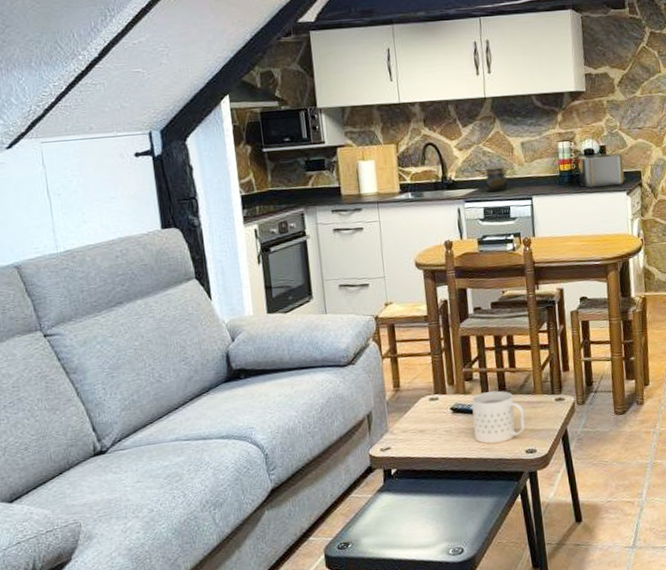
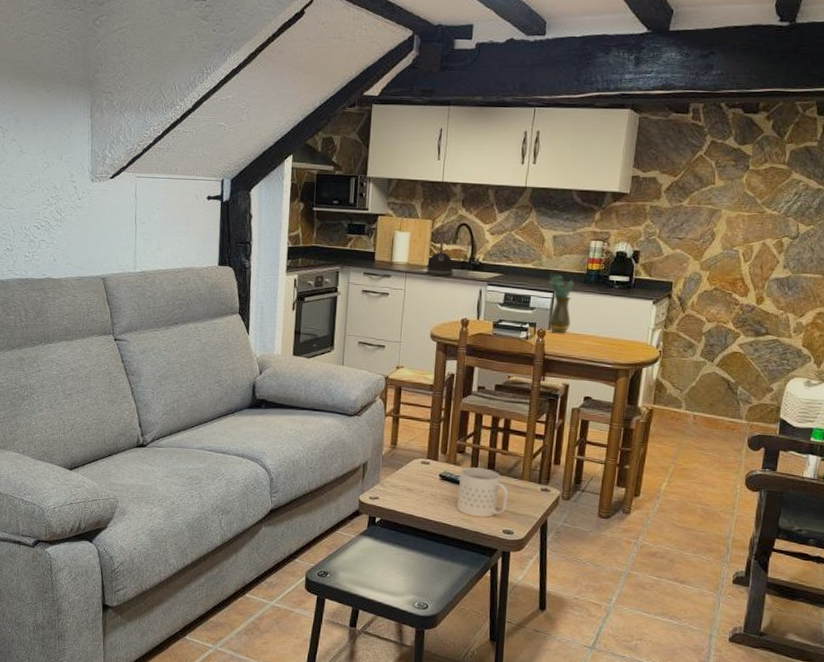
kettle: none [398,165,427,202] -> present [427,241,453,276]
jar: present [481,166,508,193] -> none [508,255,535,280]
vase: none [524,178,554,241] -> present [548,271,575,335]
toaster: present [578,152,627,189] -> none [605,257,657,293]

